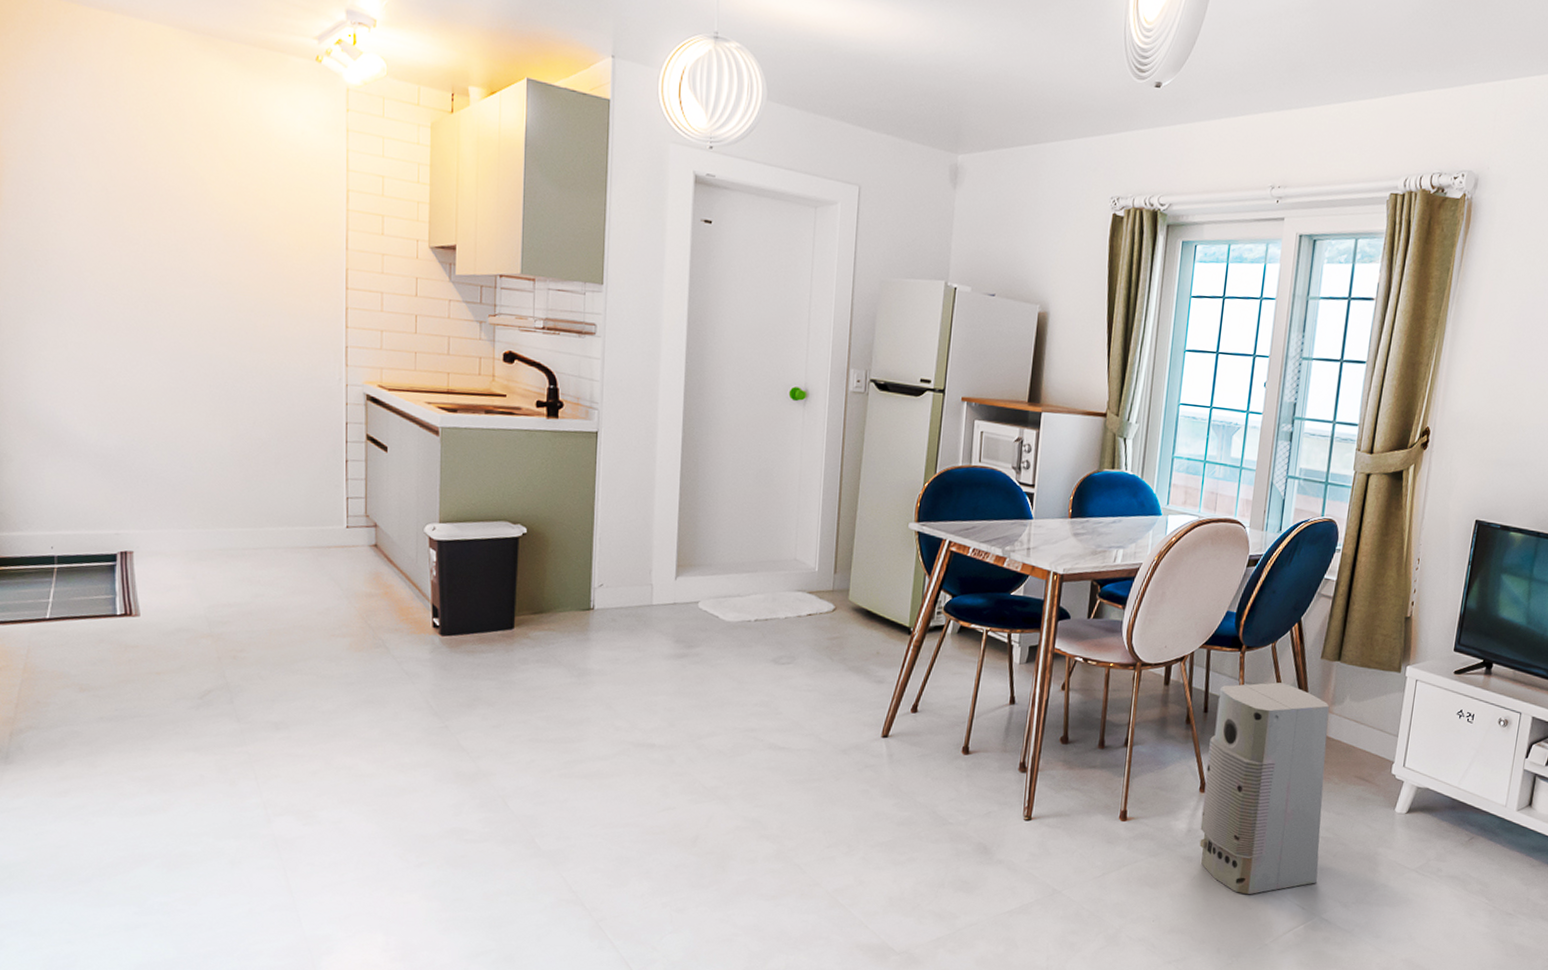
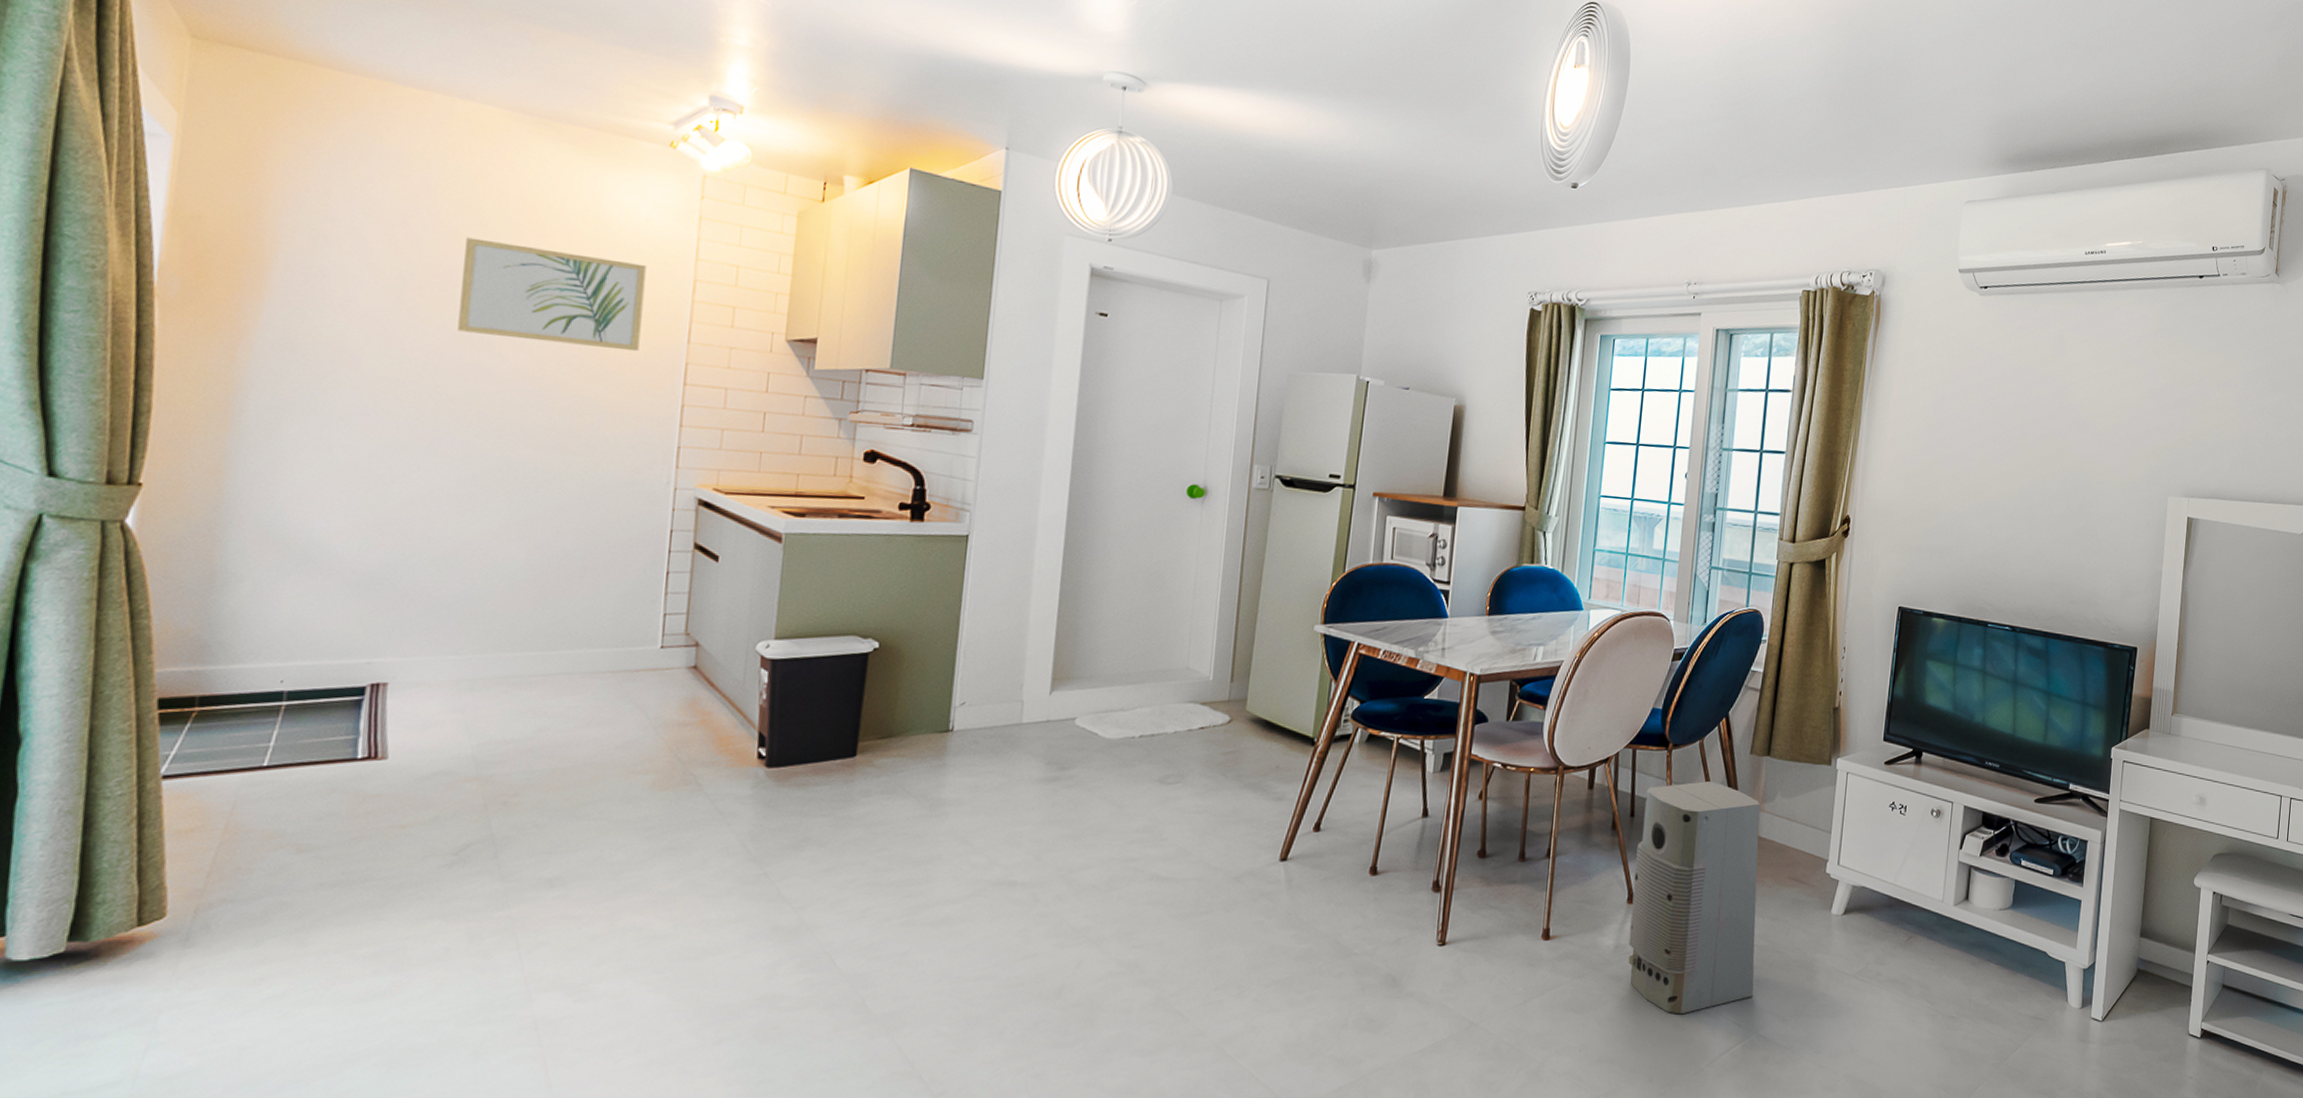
wall art: none [153,151,306,258] -> present [457,237,647,352]

